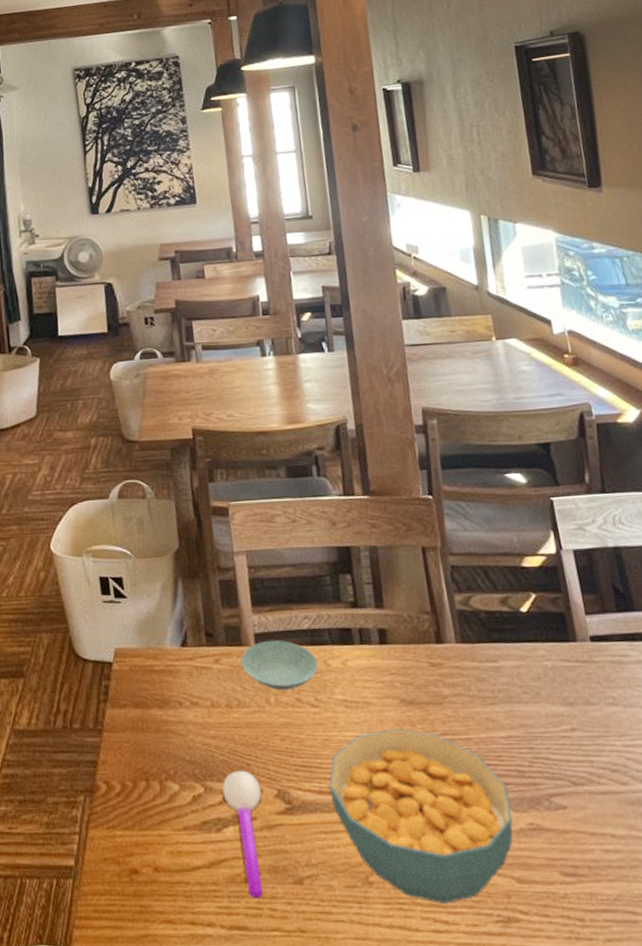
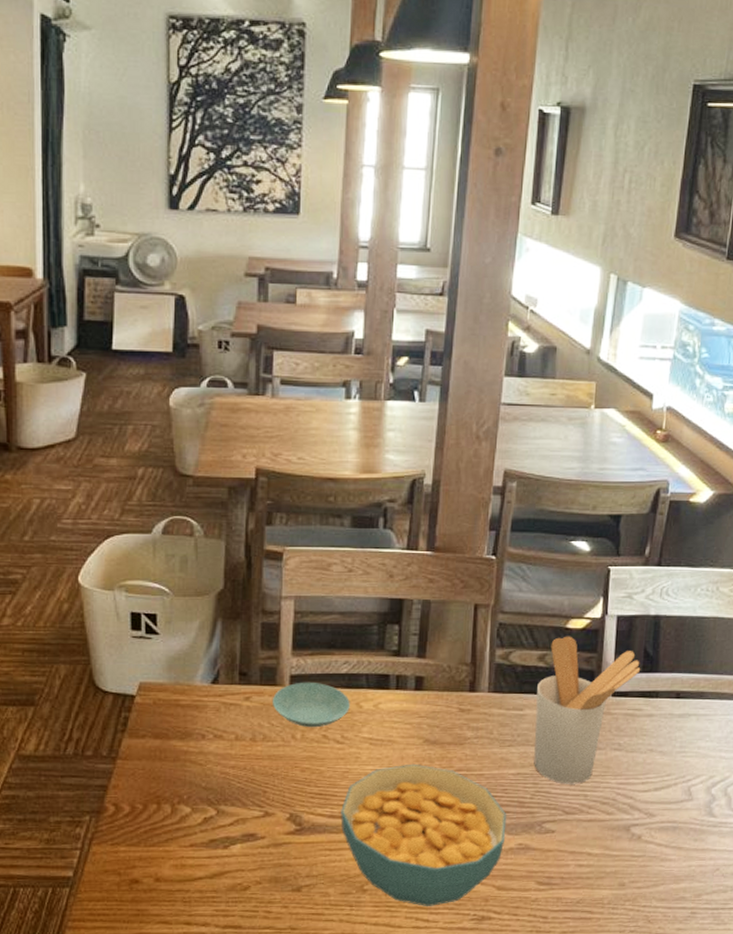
spoon: present [222,770,263,898] -> none [235,796,275,903]
utensil holder: none [506,575,615,748] -> present [534,636,641,784]

